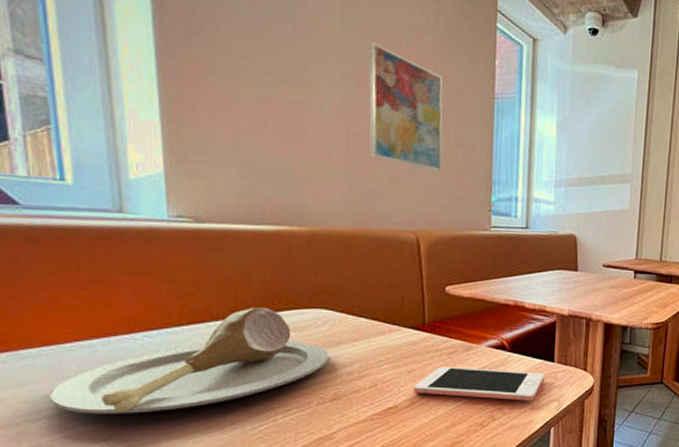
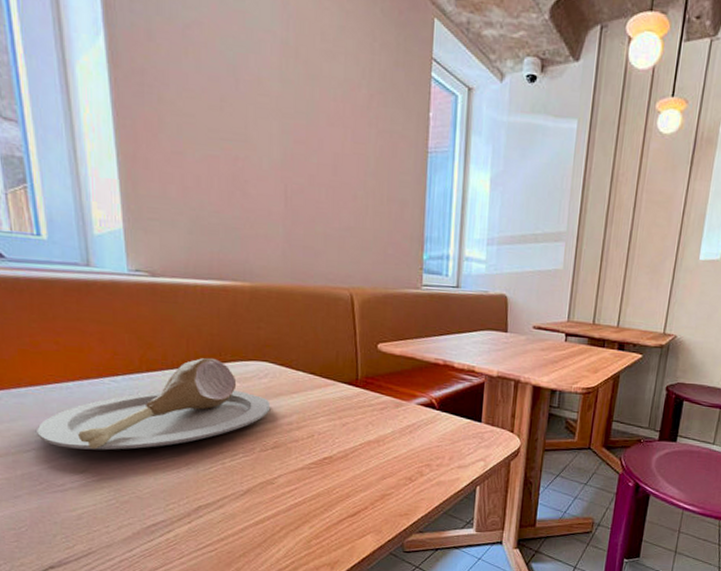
wall art: present [368,42,443,171] -> none [305,96,377,229]
cell phone: present [413,367,545,402] -> none [346,422,472,460]

